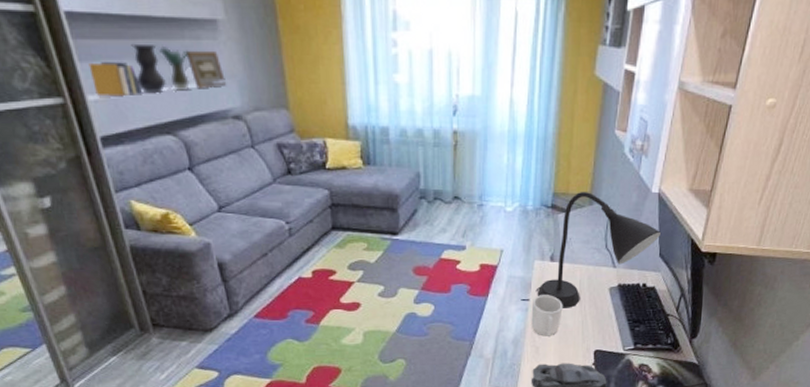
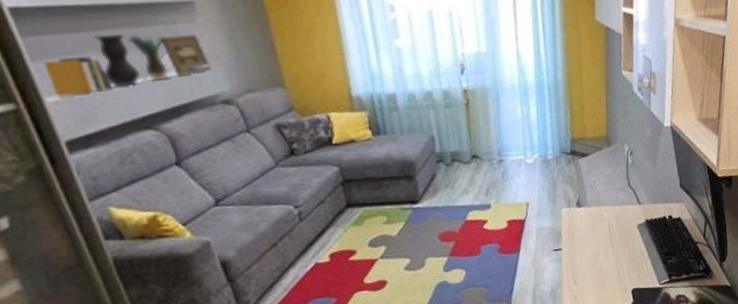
mug: present [531,295,563,337] -> none [564,241,596,284]
desk lamp: present [535,192,662,308] -> none [566,134,679,253]

